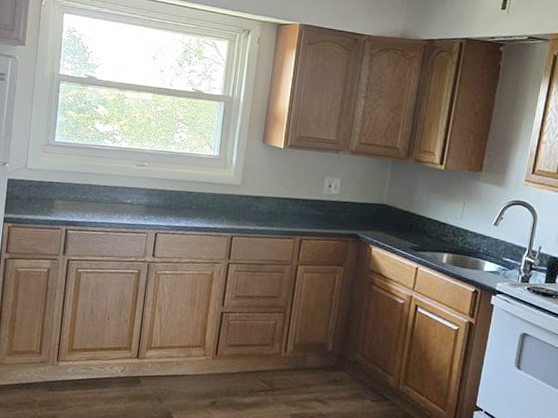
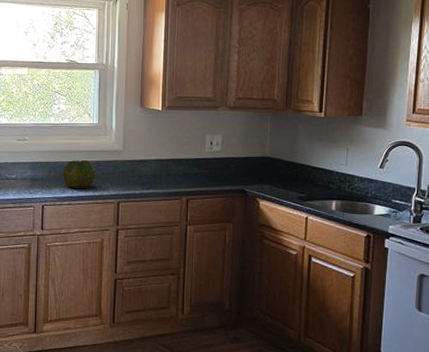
cabbage: none [179,190,211,220] -> present [63,160,95,189]

